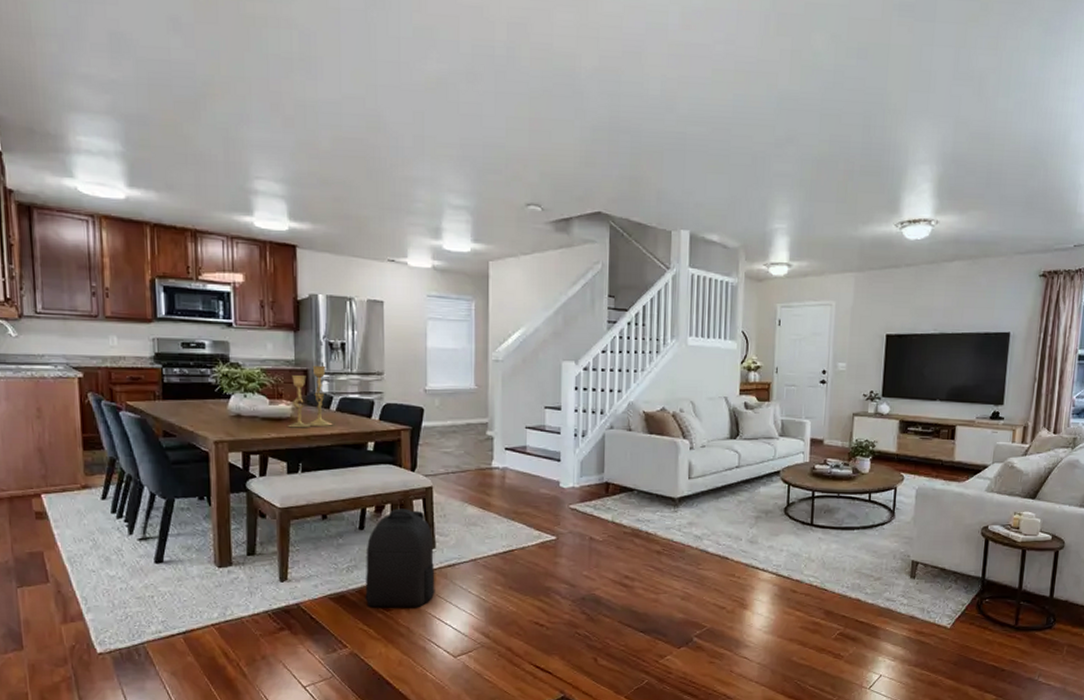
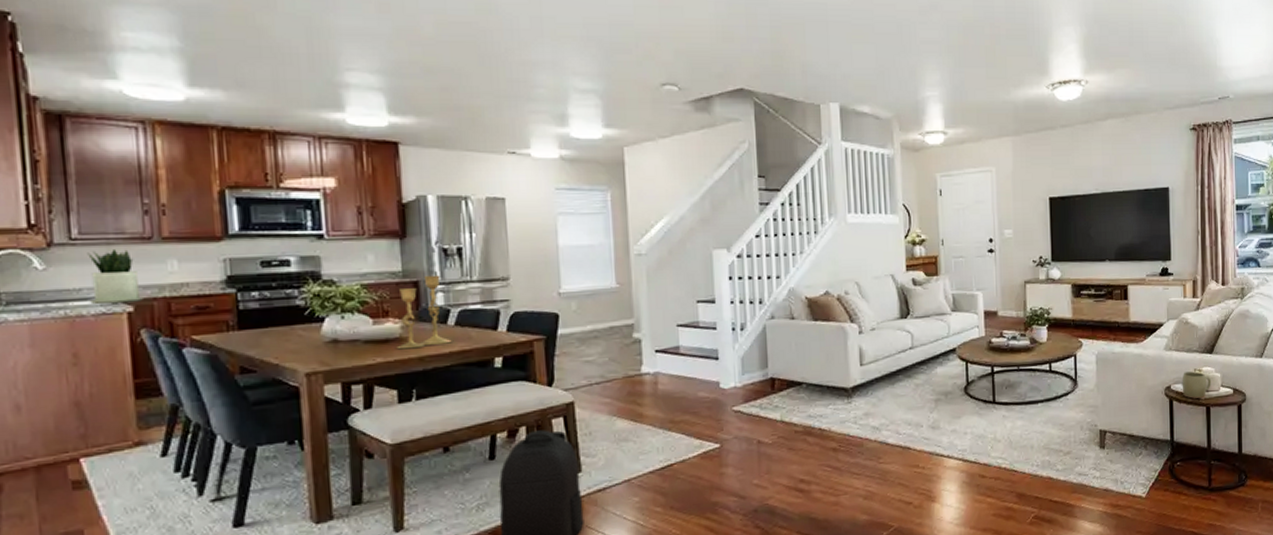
planter: none [49,324,90,370] -> present [87,249,143,305]
mug: none [999,514,1030,541] -> present [1182,371,1211,399]

